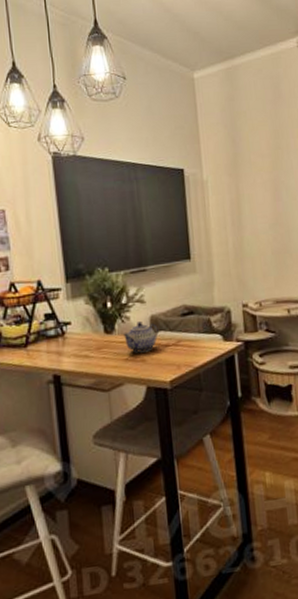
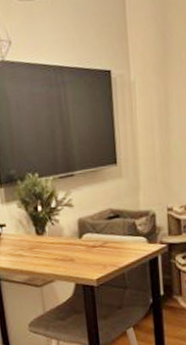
teapot: present [122,321,159,353] -> none [52,224,86,253]

